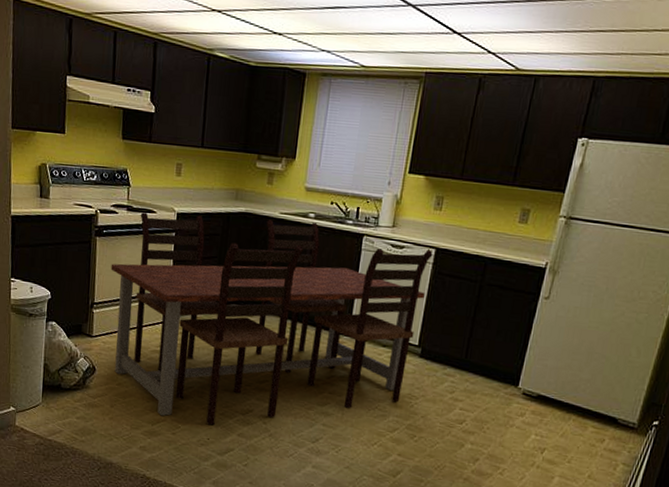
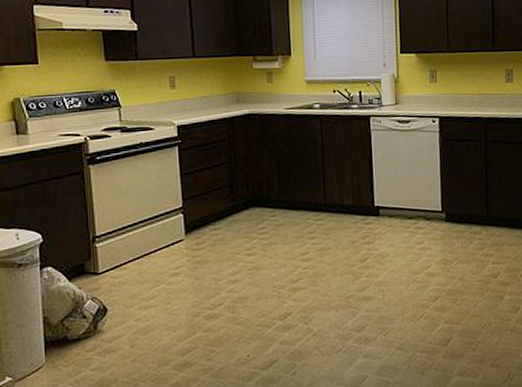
dining table: present [111,212,433,426] -> none [110,112,438,344]

